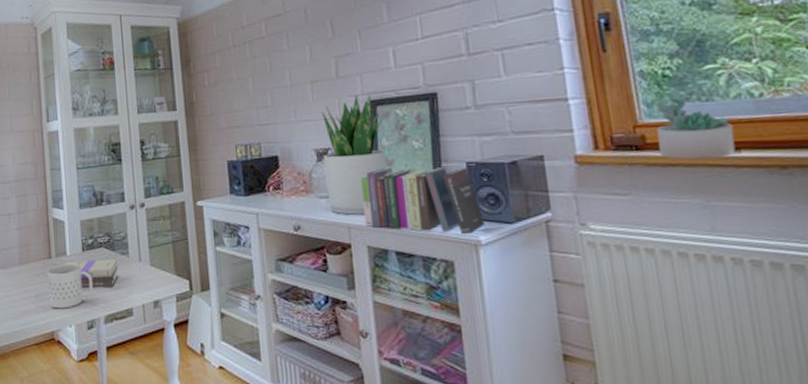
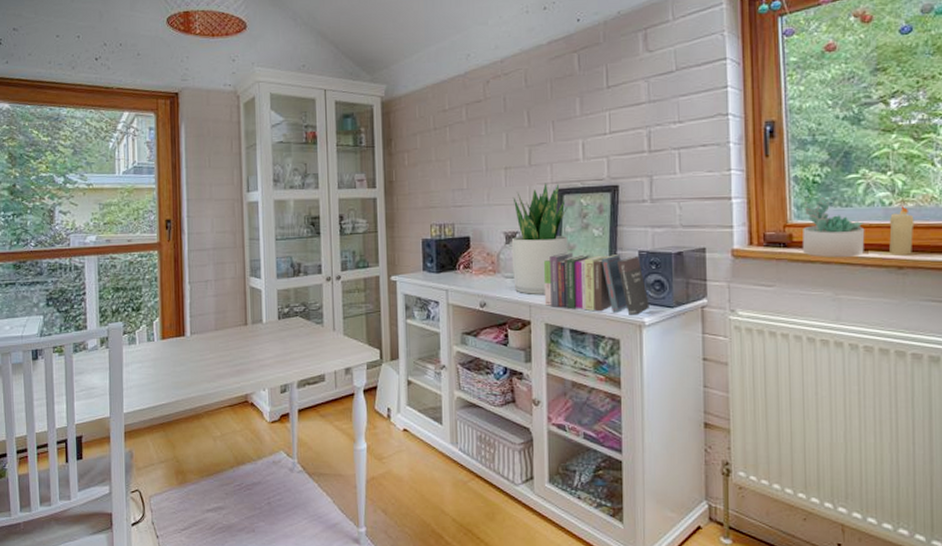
mug: present [46,263,93,309] -> none [241,331,287,373]
books: present [65,259,119,289] -> none [261,328,313,355]
candle: none [761,96,796,153] -> present [889,206,915,255]

